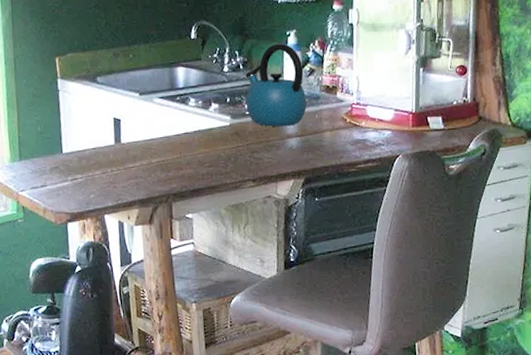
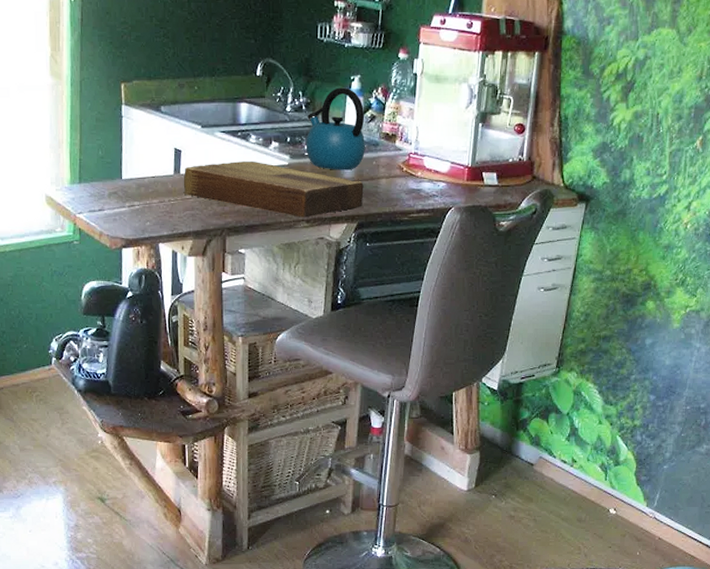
cutting board: none [124,125,309,177] -> present [183,161,364,218]

